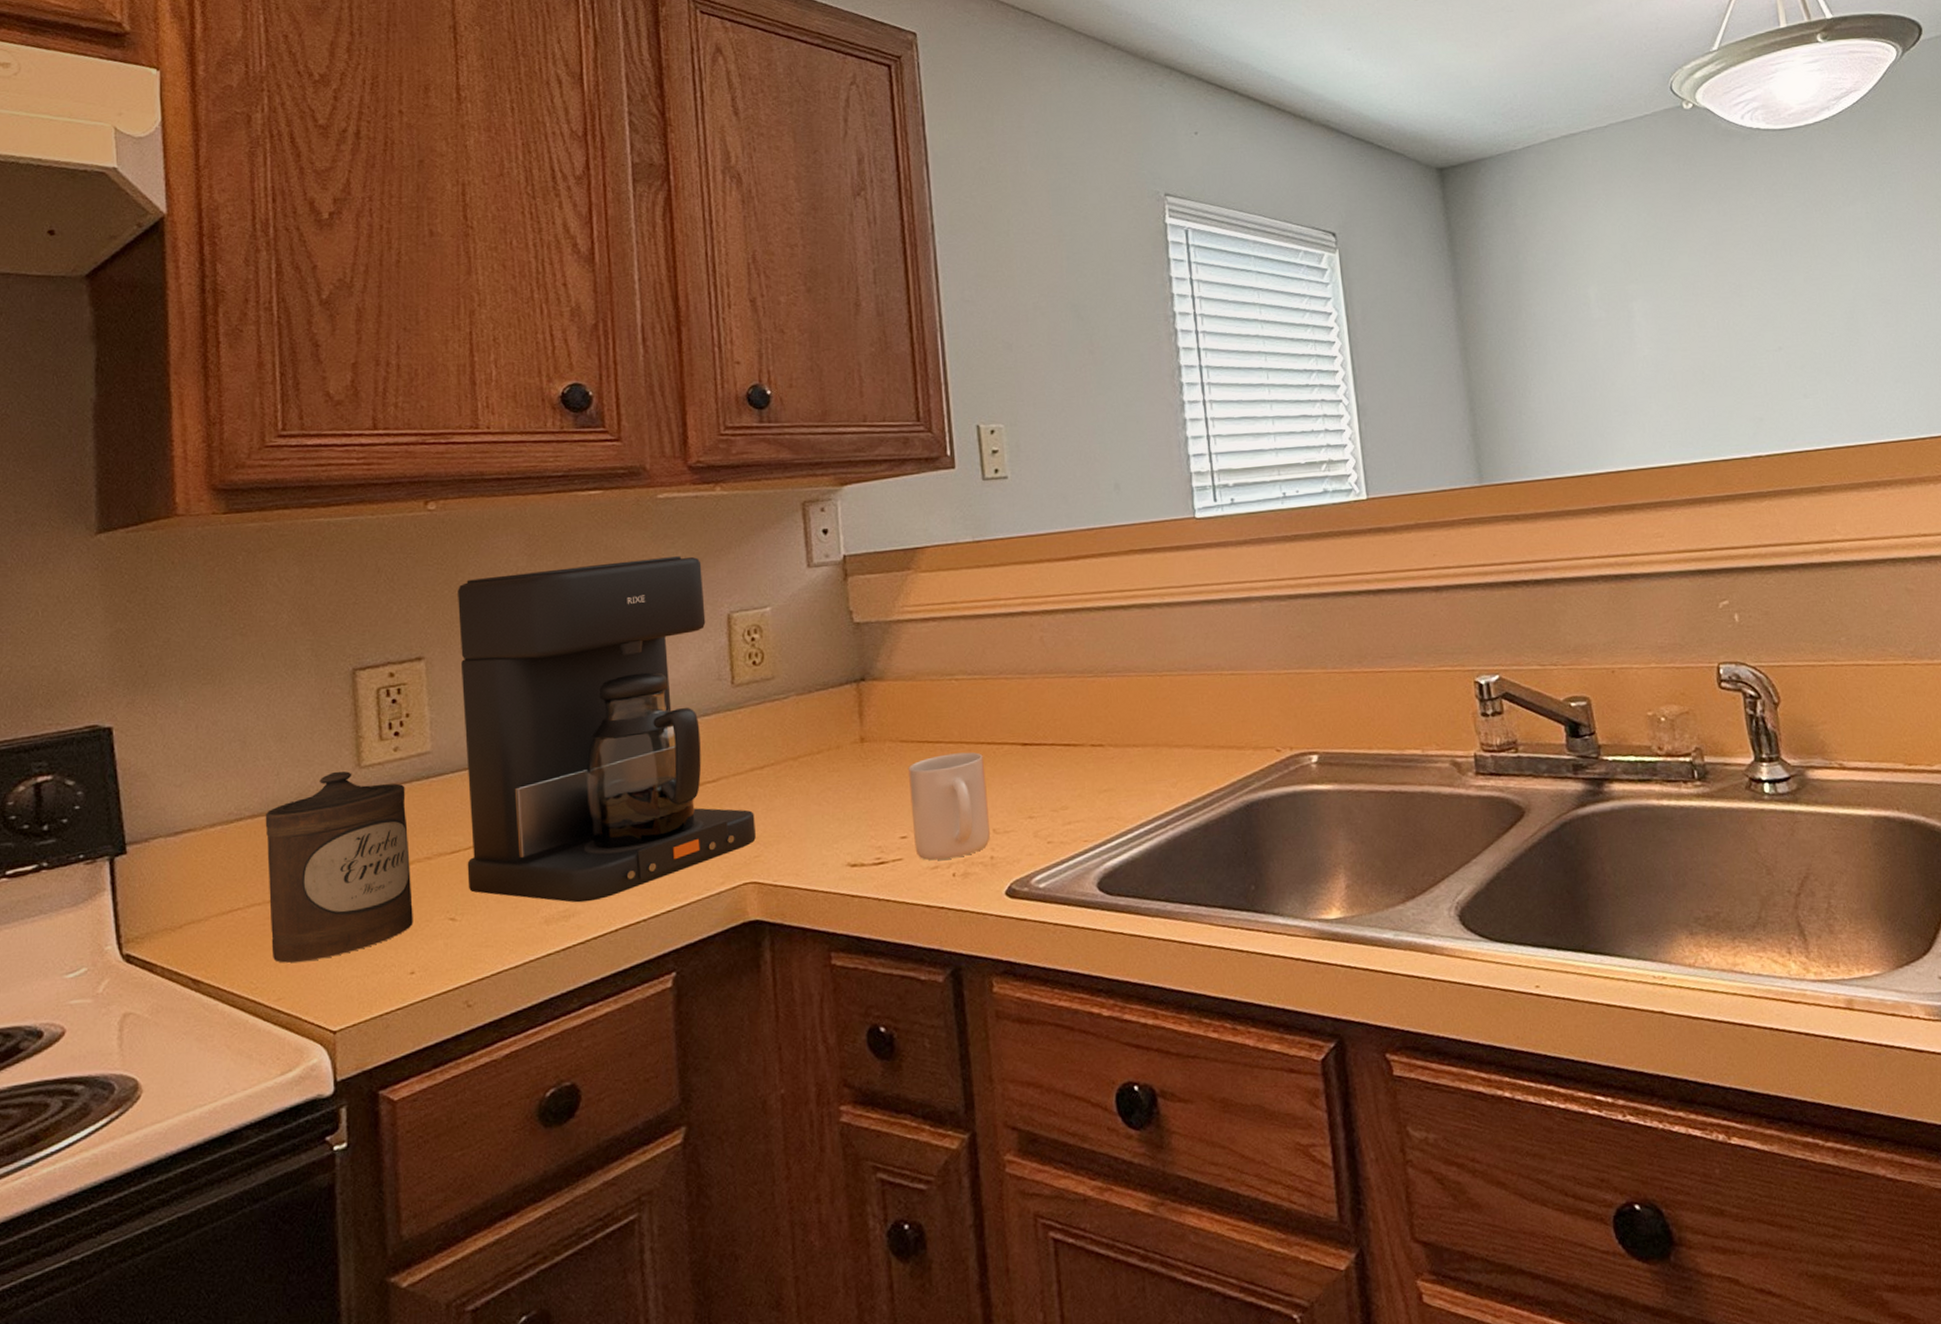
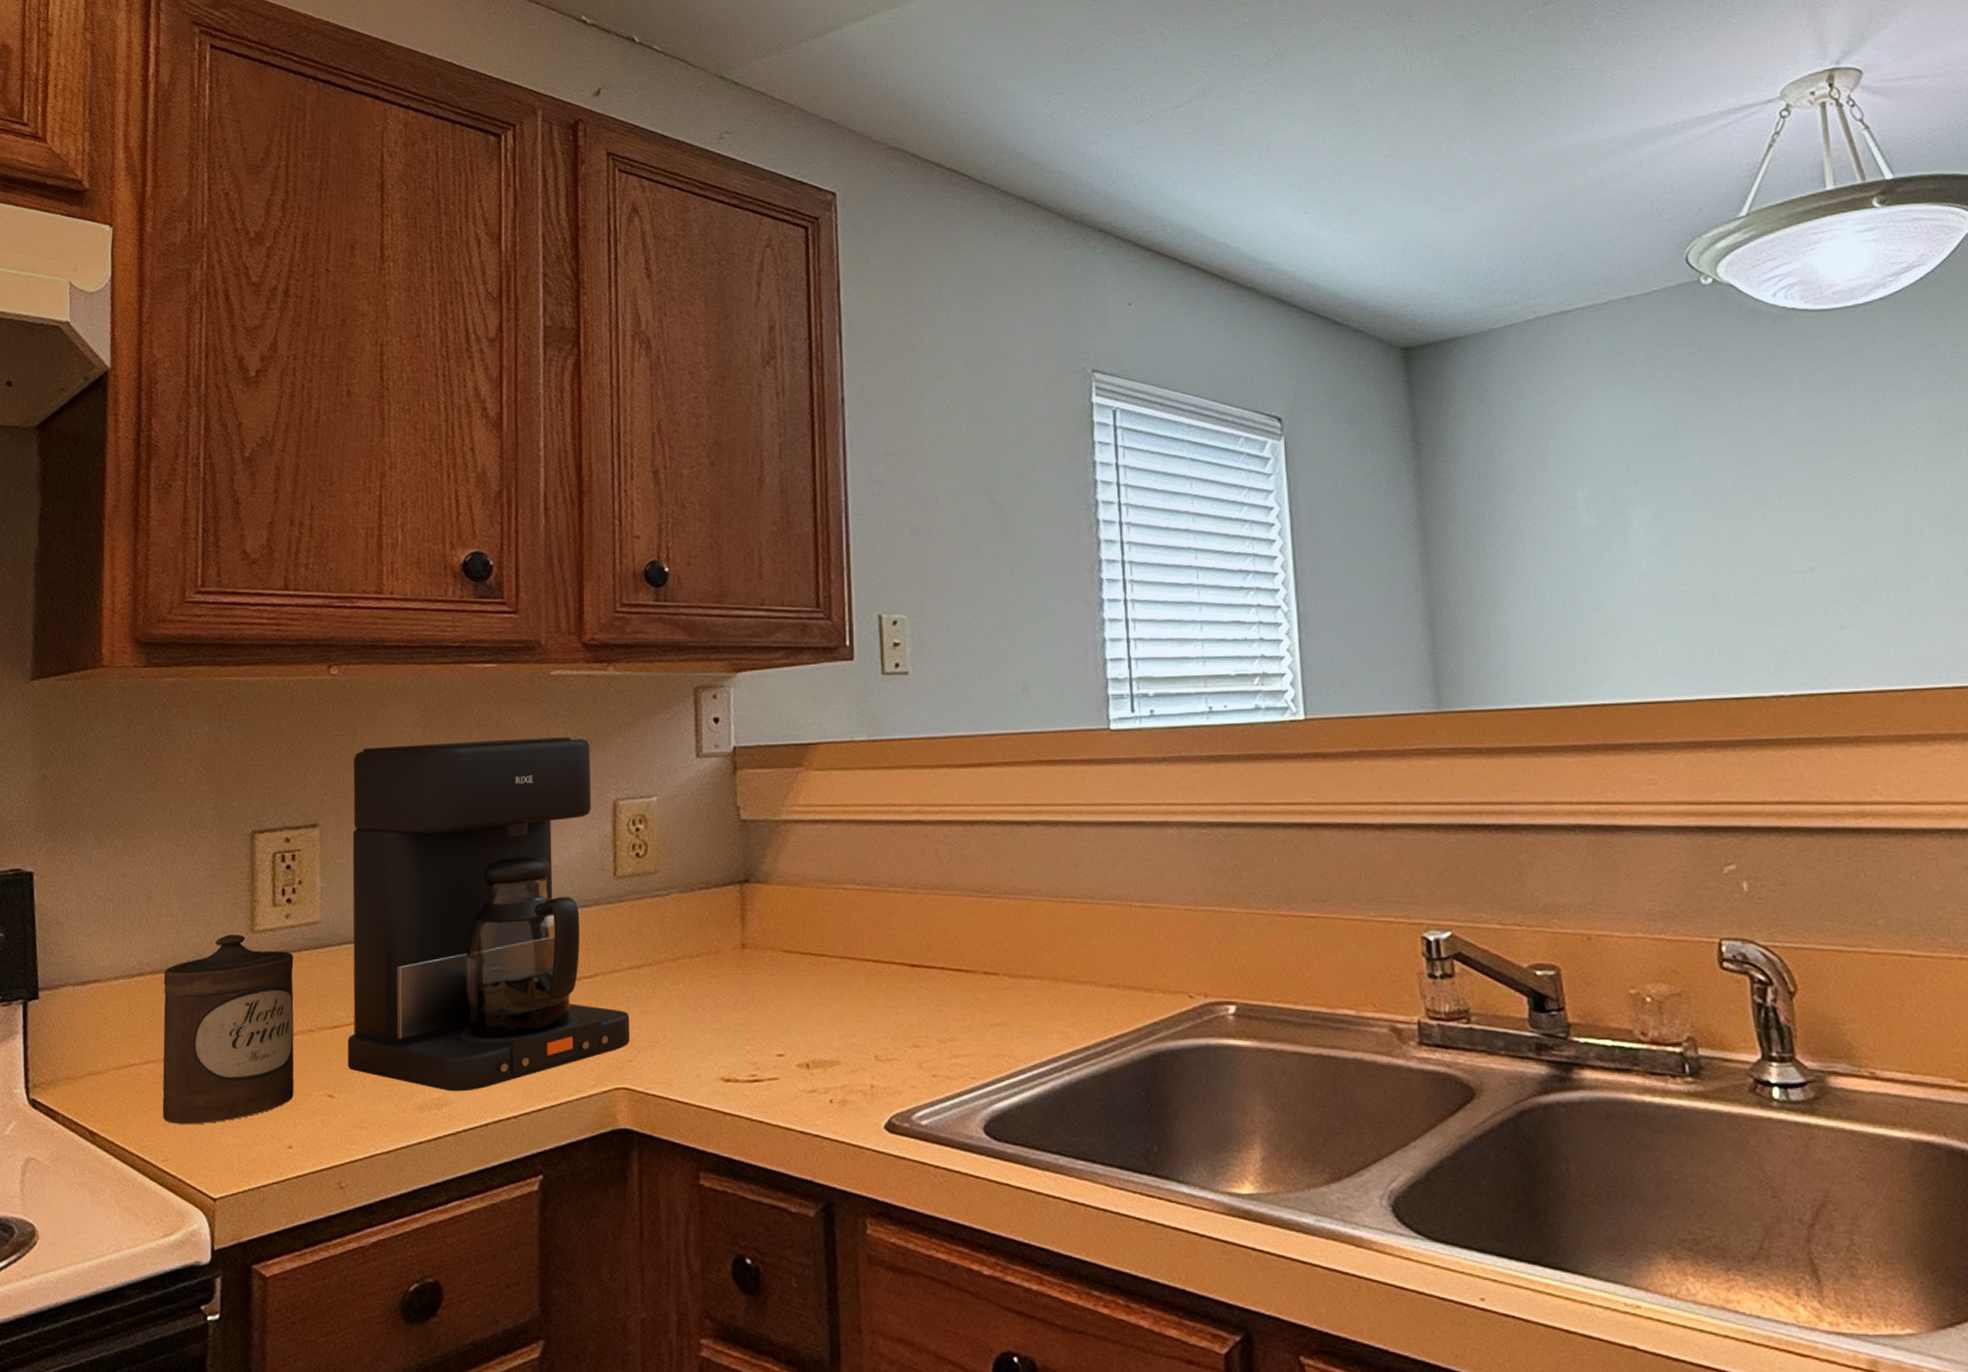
mug: present [907,752,991,861] -> none [788,969,872,1083]

